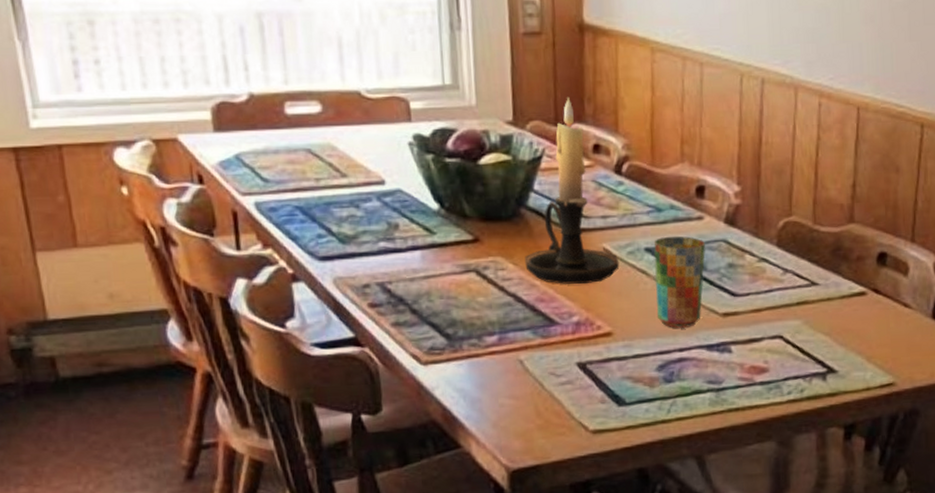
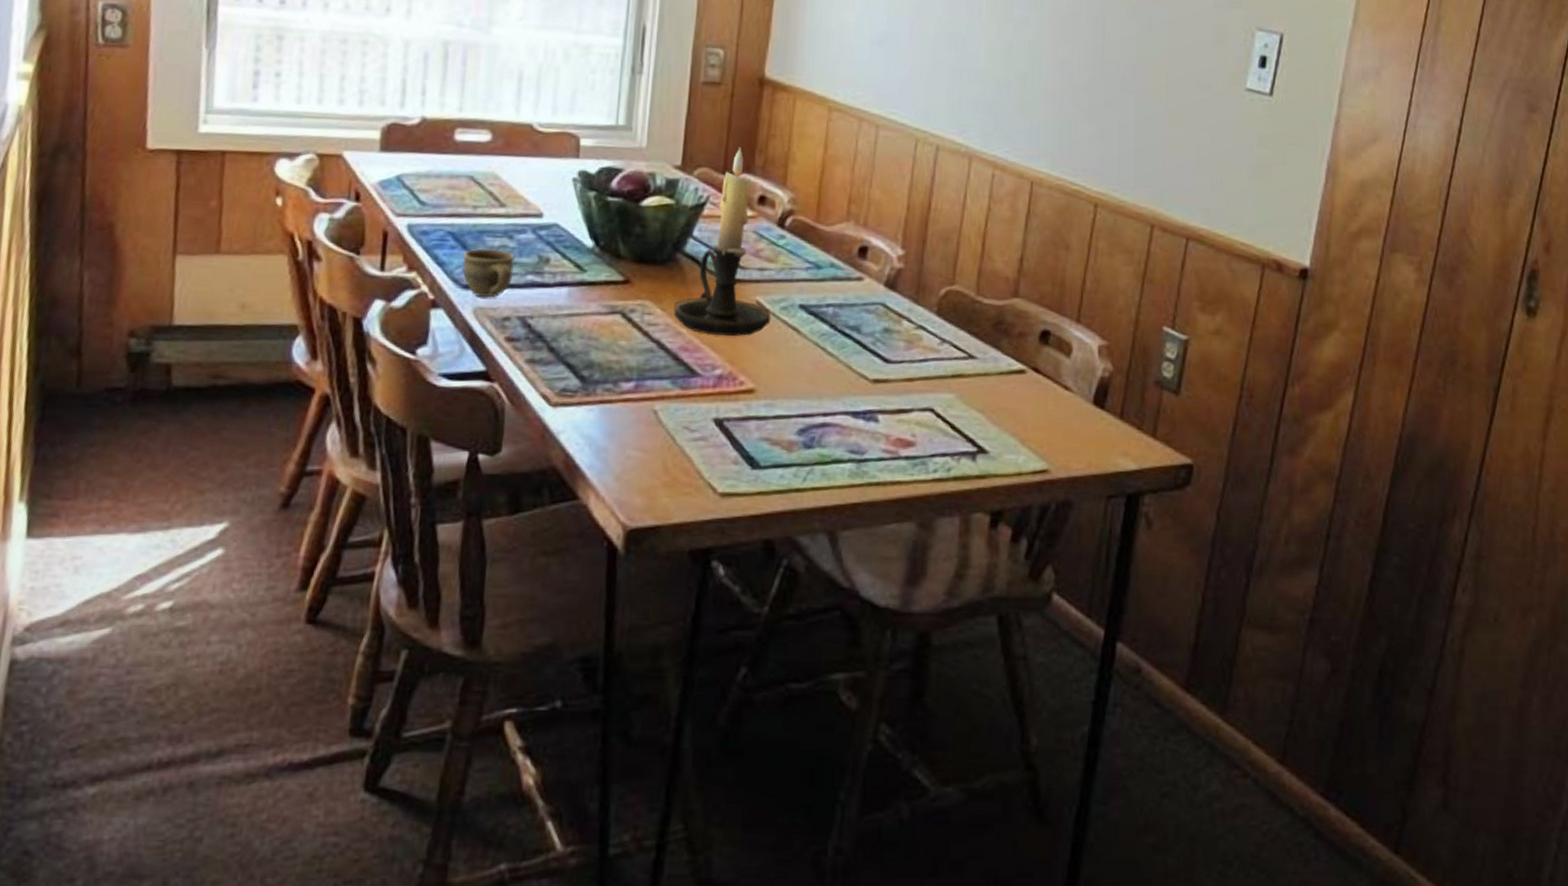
cup: none [313,219,366,268] -> present [462,248,515,298]
cup: present [653,236,705,328] -> none [803,295,862,391]

